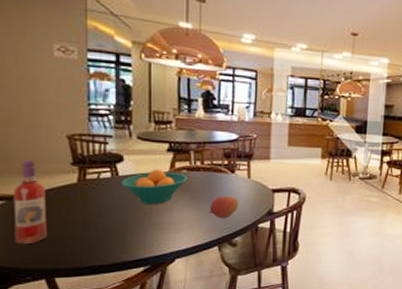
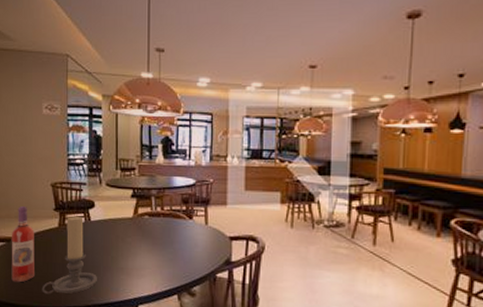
candle holder: none [56,170,127,255] -> present [42,216,97,294]
fruit bowl: present [121,168,188,205] -> none [92,214,150,250]
fruit: present [209,195,239,219] -> none [169,242,197,266]

